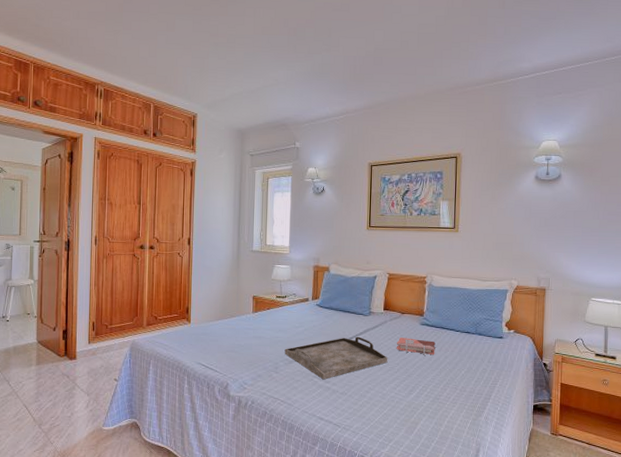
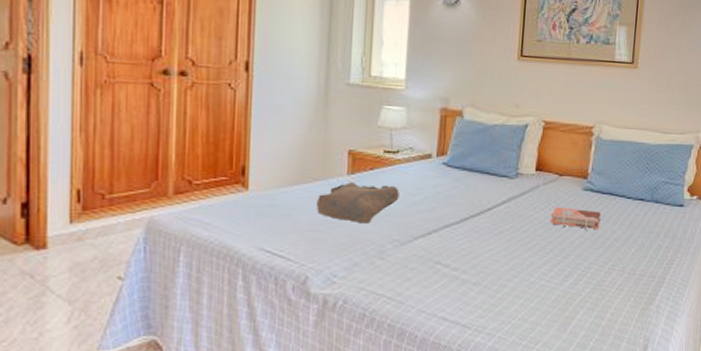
tote bag: none [233,318,287,347] -> present [317,182,400,224]
serving tray: present [284,336,388,380] -> none [394,206,539,267]

